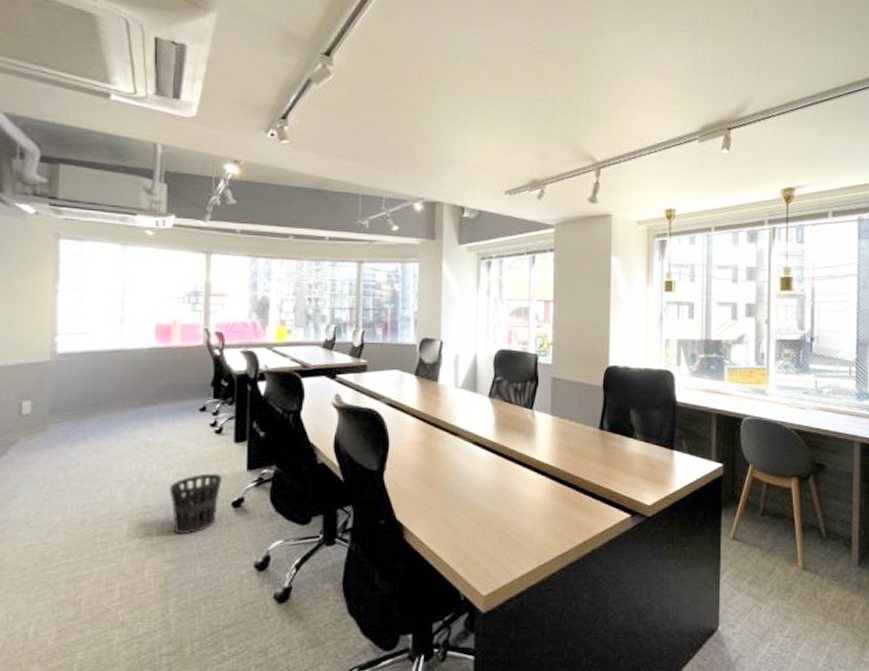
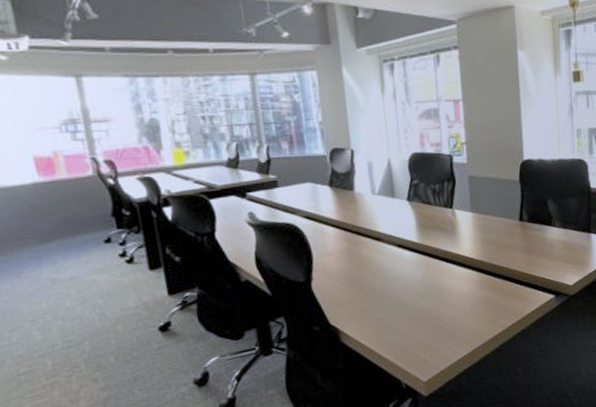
wastebasket: present [169,473,222,534] -> none [88,301,146,363]

